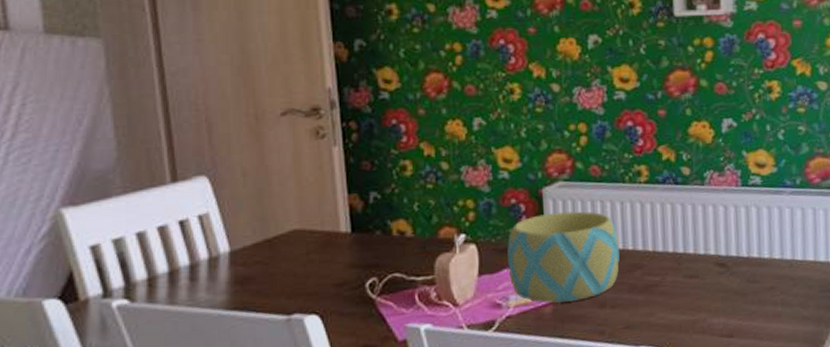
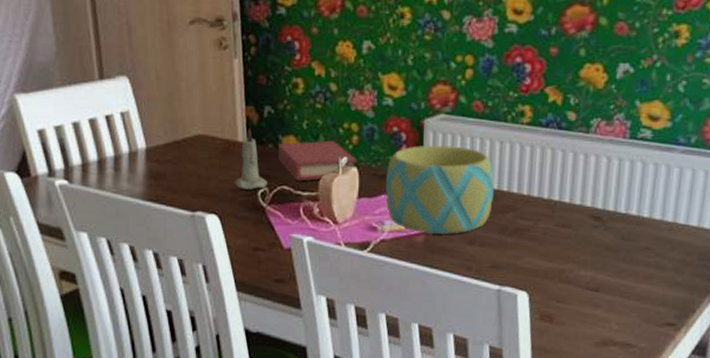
candle: none [339,216,376,283] -> present [235,127,268,191]
book: none [386,219,475,266] -> present [277,140,357,181]

